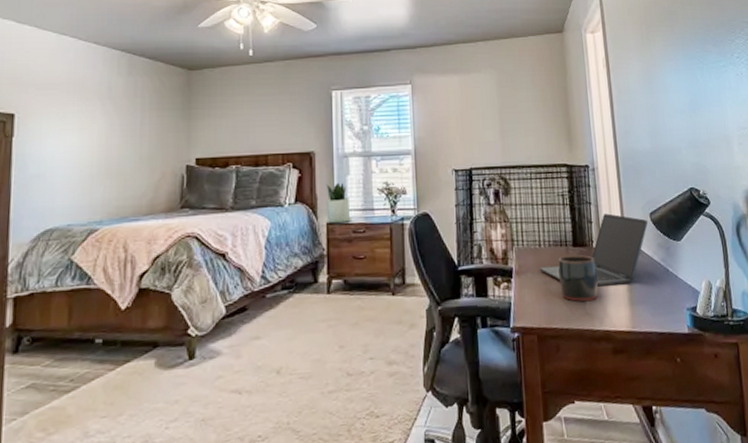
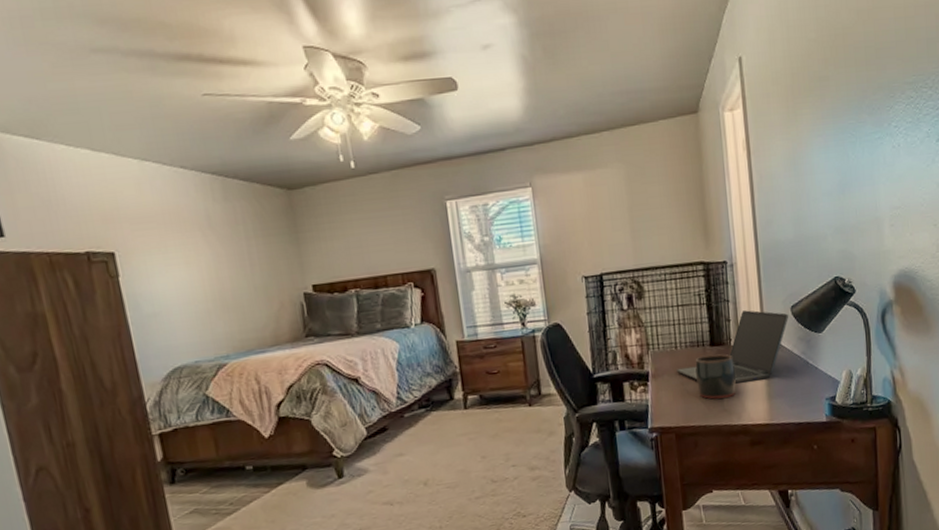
planter: present [325,182,352,224] -> none [451,298,482,342]

